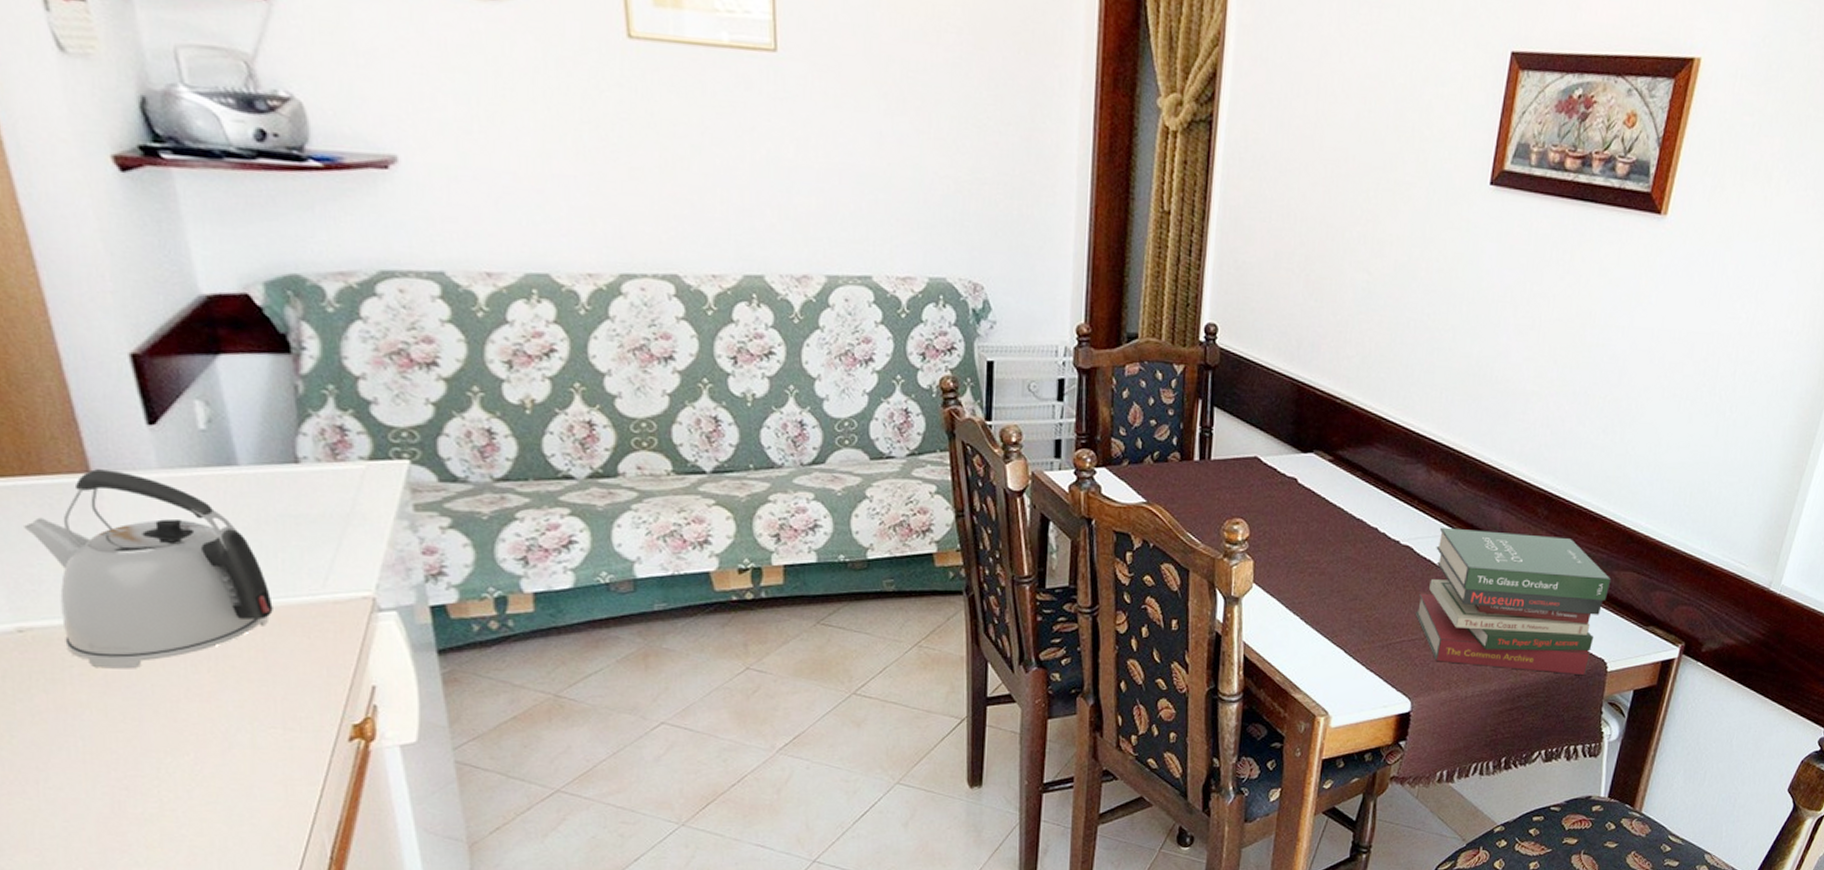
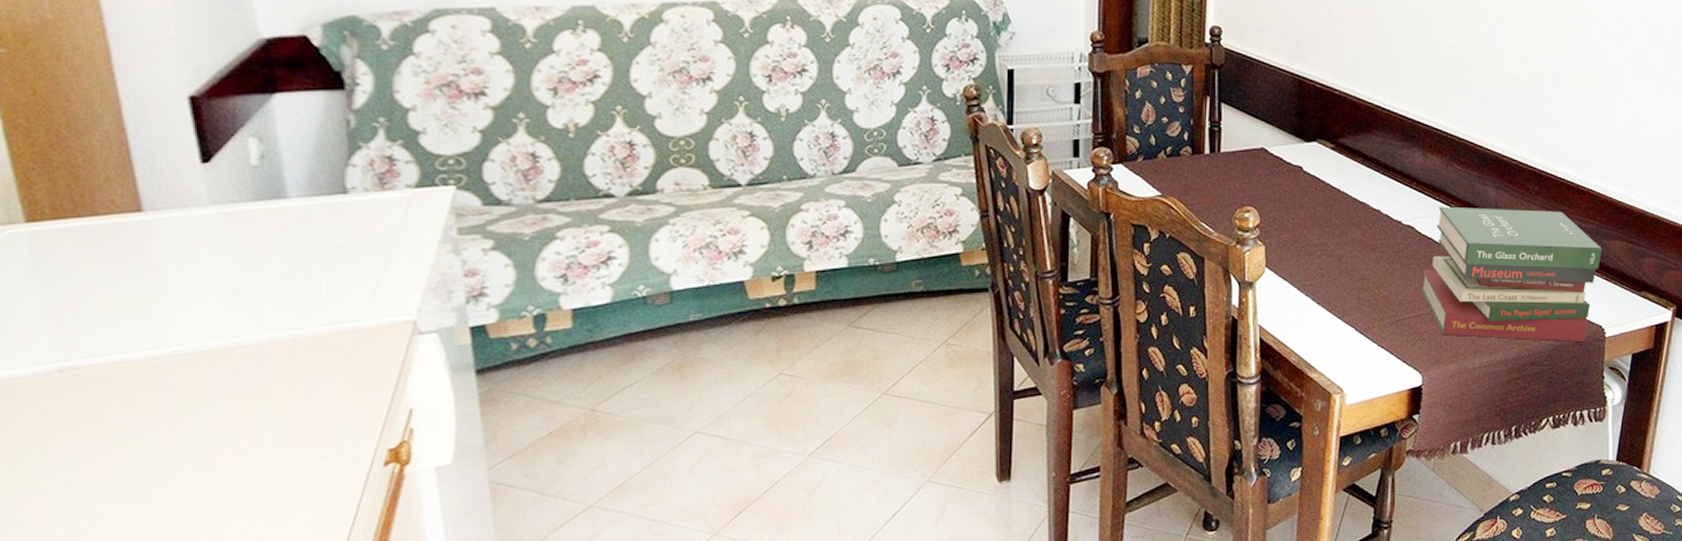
kettle: present [24,469,273,669] -> none [73,208,315,405]

